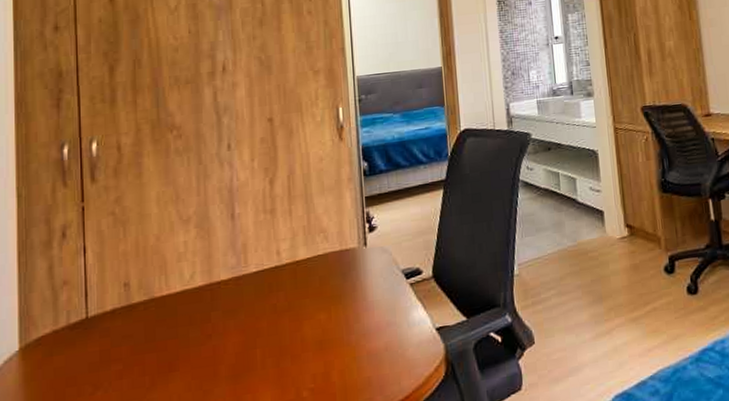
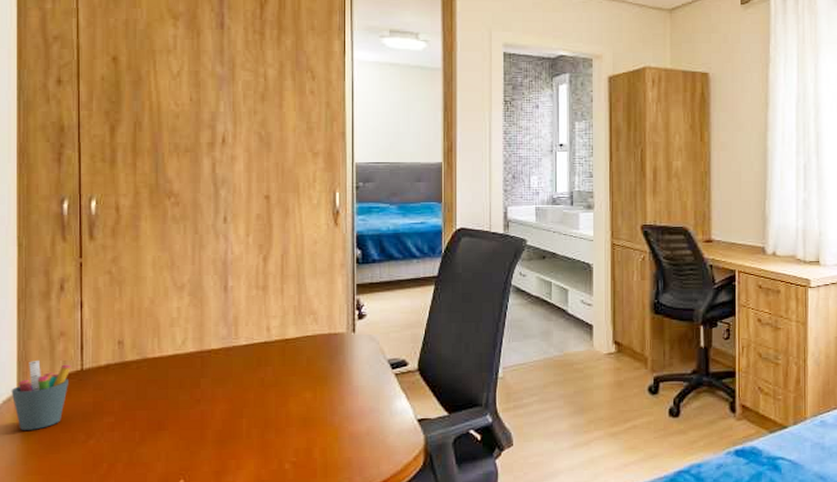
pen holder: none [12,312,75,390] -> present [11,359,71,430]

